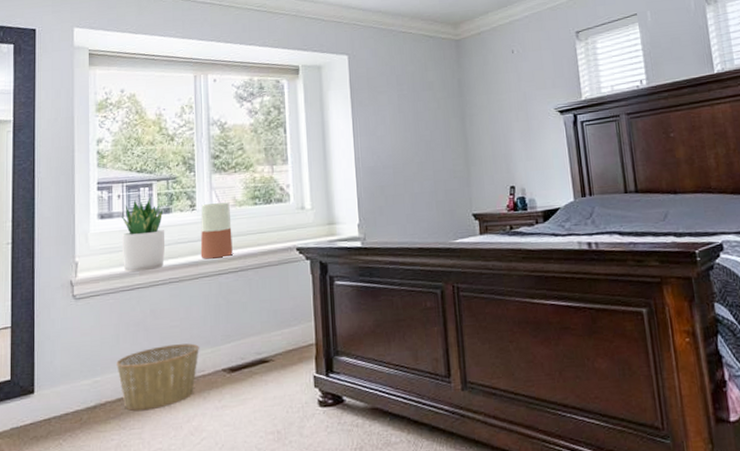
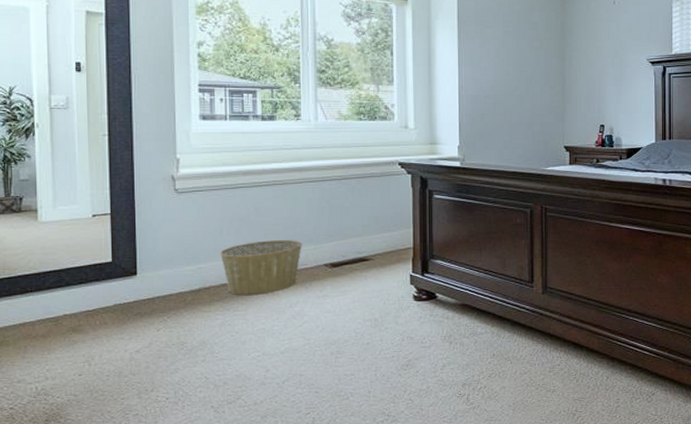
planter: present [121,194,165,273] -> none [224,101,269,172]
vase: present [200,202,233,259] -> none [304,115,336,166]

